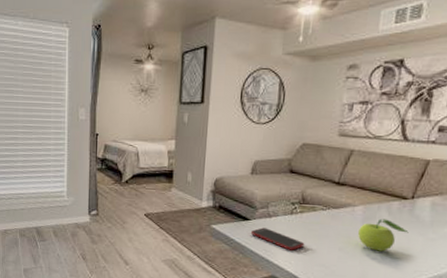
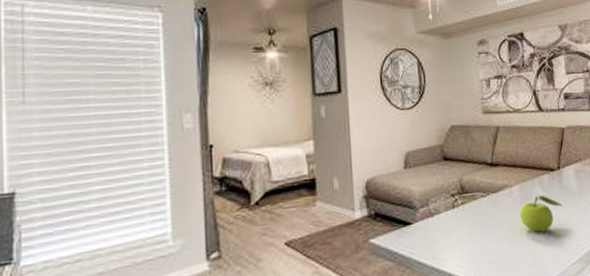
cell phone: present [250,227,305,251] -> none [414,229,473,252]

